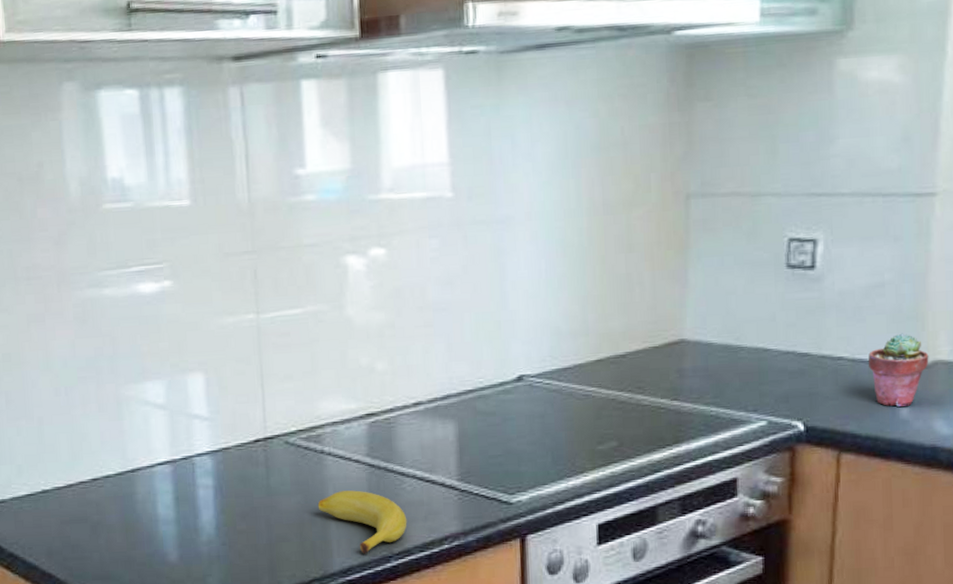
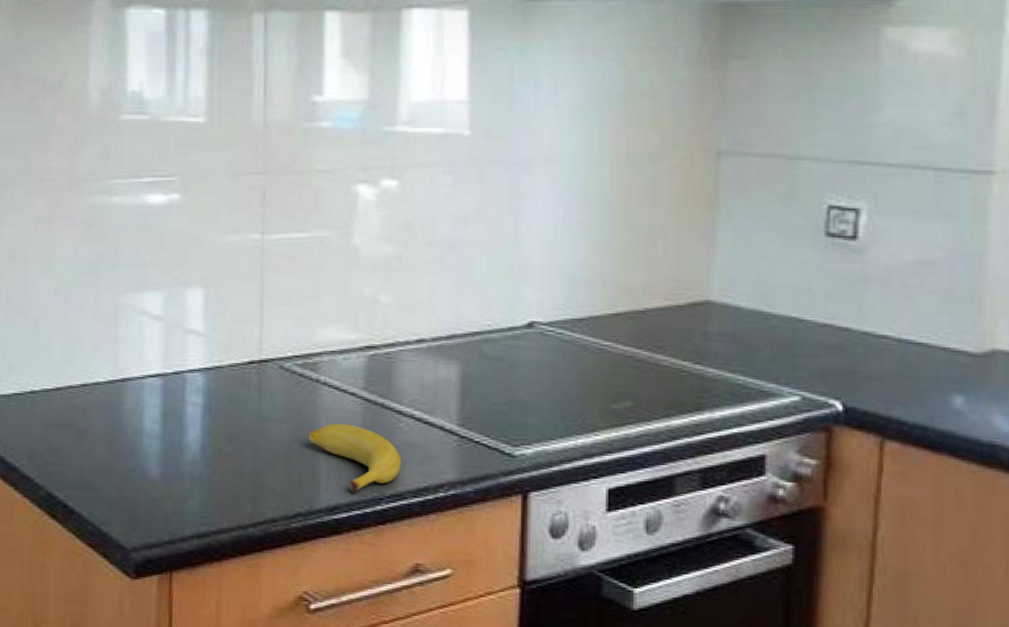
potted succulent: present [868,333,929,407] -> none [916,316,987,396]

